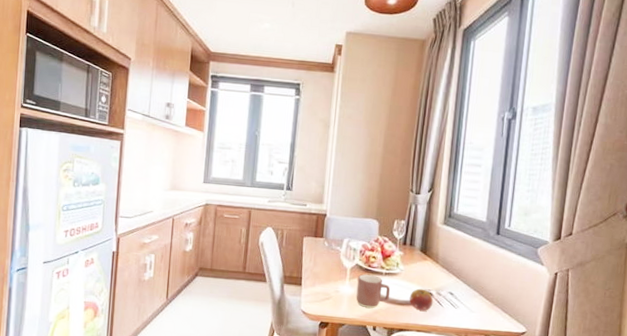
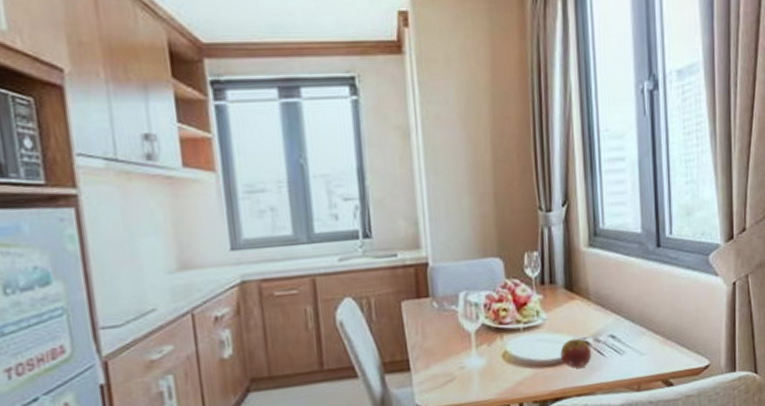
mug: present [356,274,391,308] -> none [487,334,535,381]

